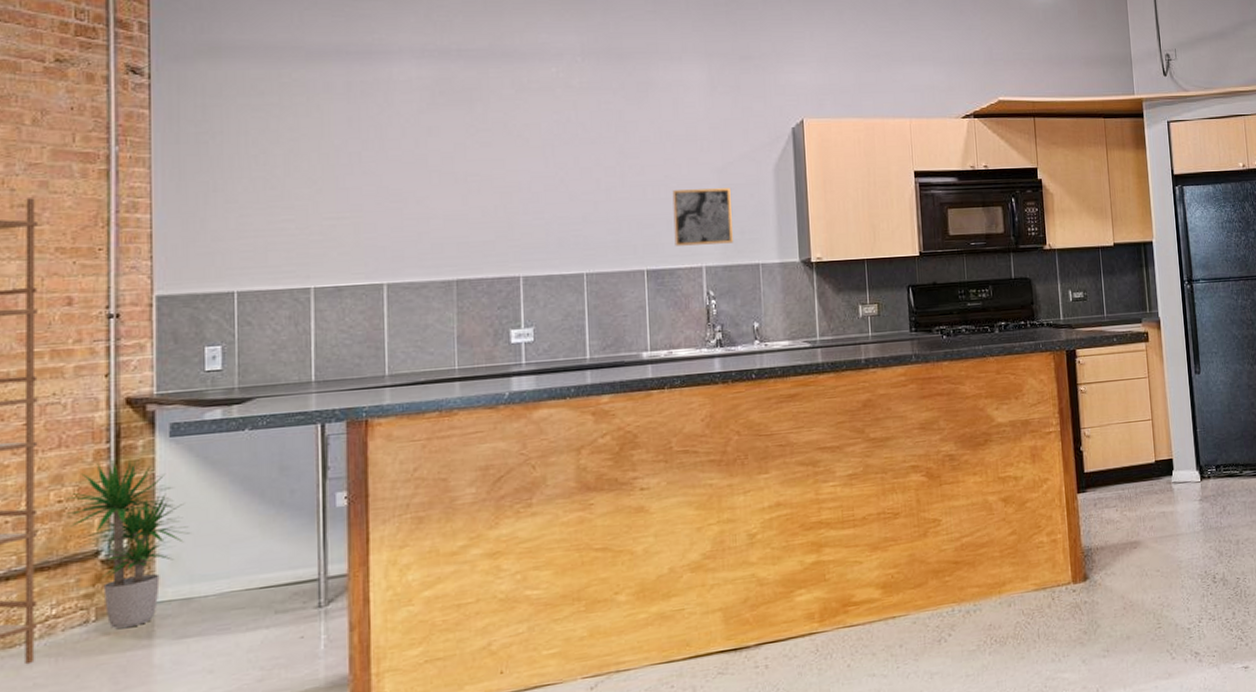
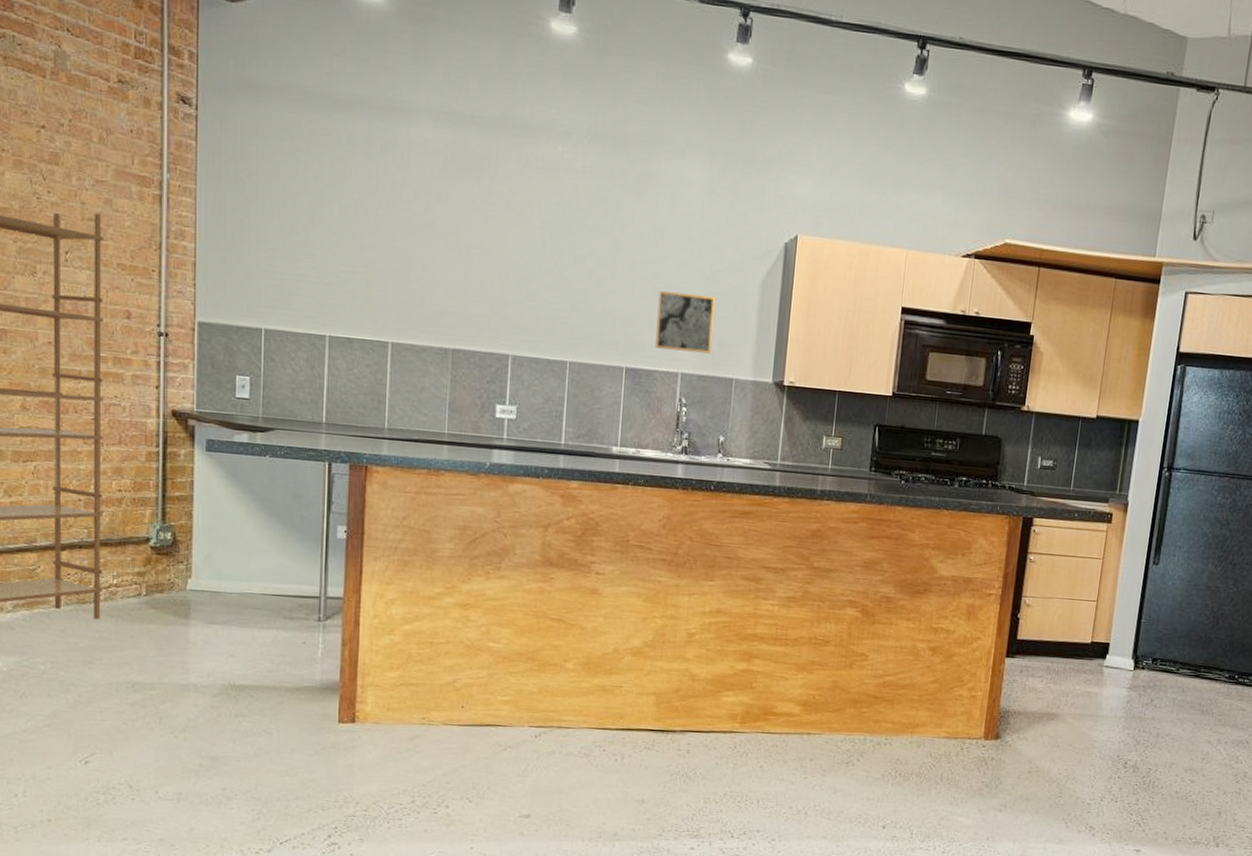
potted plant: present [62,459,191,629] -> none [121,463,220,606]

